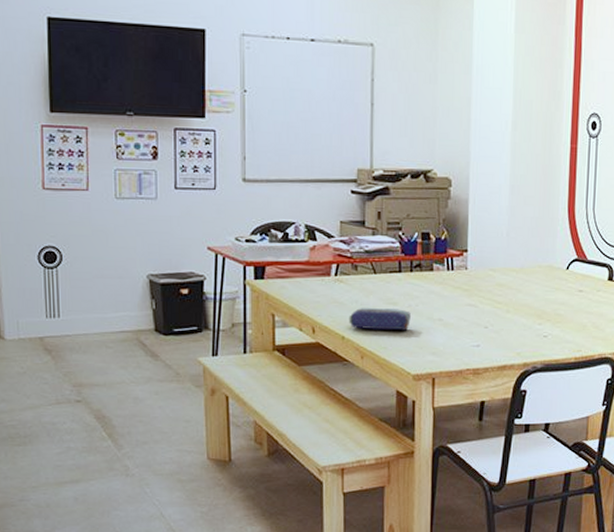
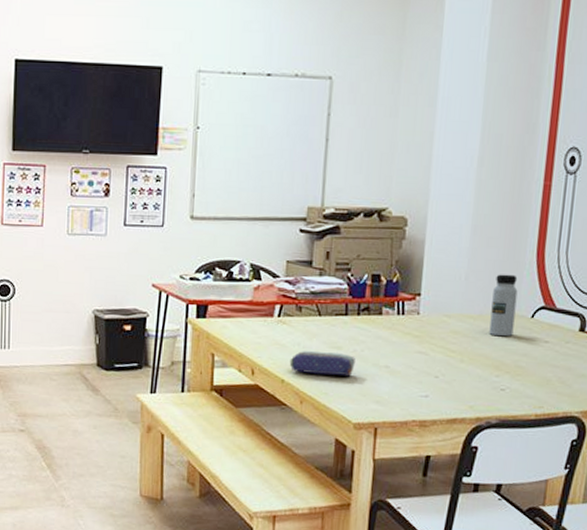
water bottle: none [530,230,553,287] -> present [489,274,518,336]

